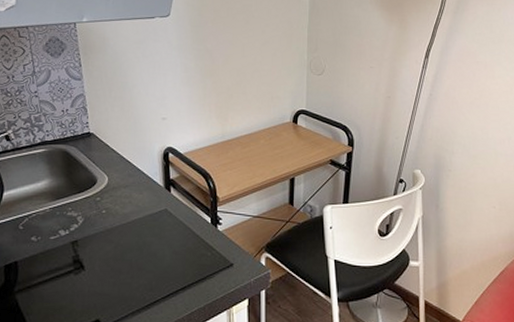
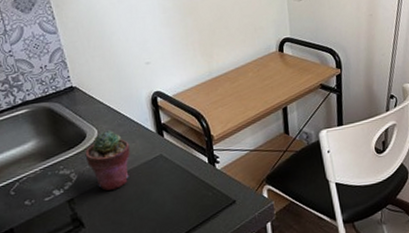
potted succulent: none [93,178,137,237] -> present [85,130,130,191]

